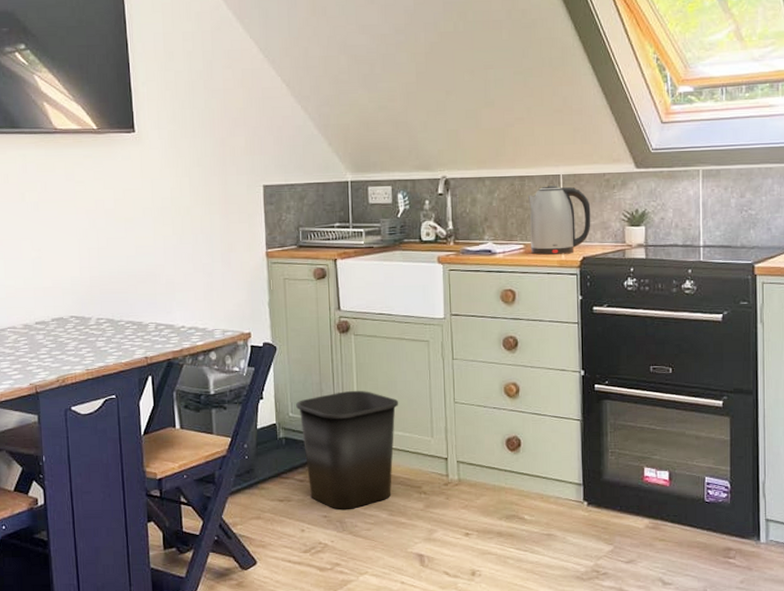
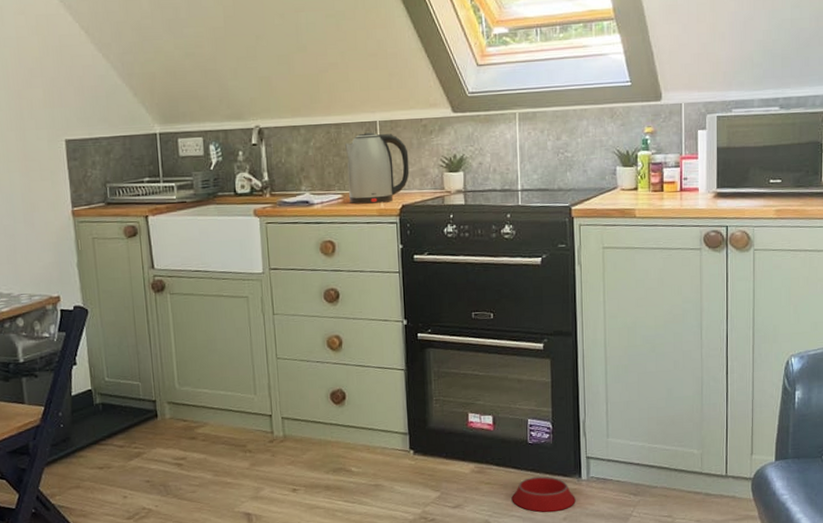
waste bin: present [296,391,399,510] -> none [112,351,220,474]
pet bowl: none [686,536,754,574] -> present [511,476,576,512]

